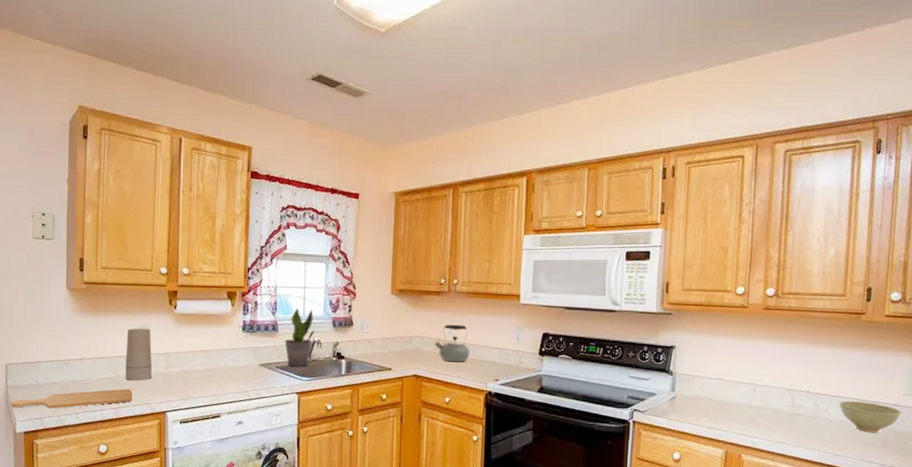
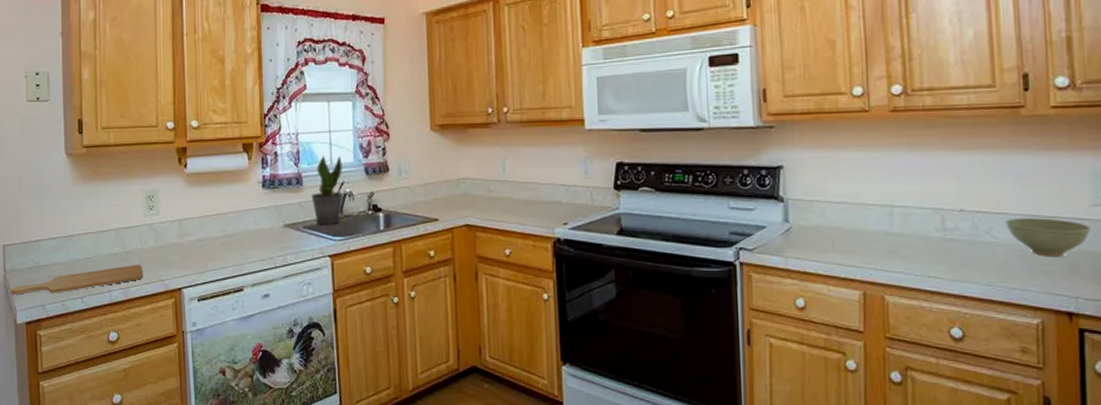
canister: present [125,328,153,381] -> none [133,193,164,255]
kettle: present [433,324,470,363] -> none [484,160,530,206]

